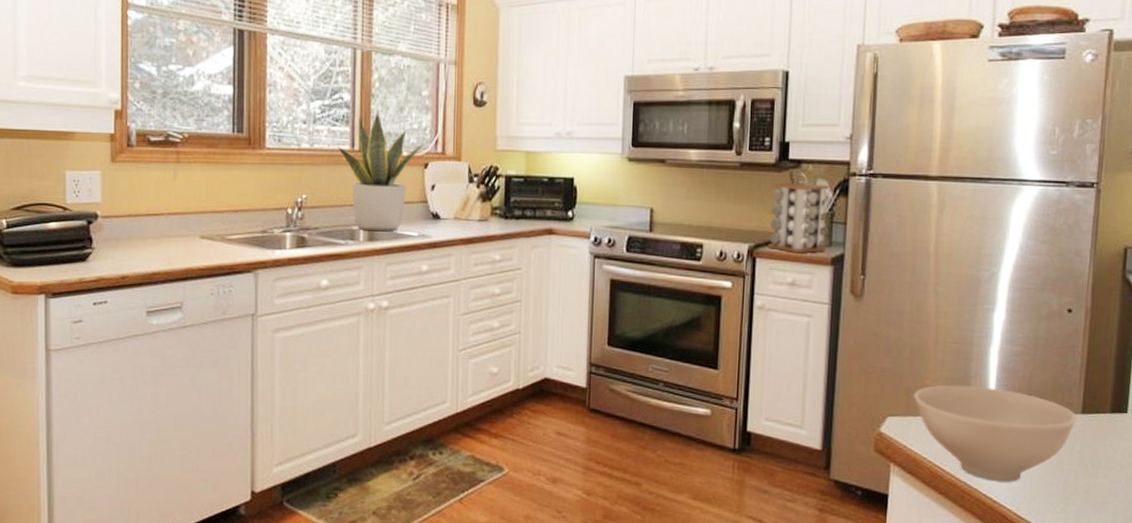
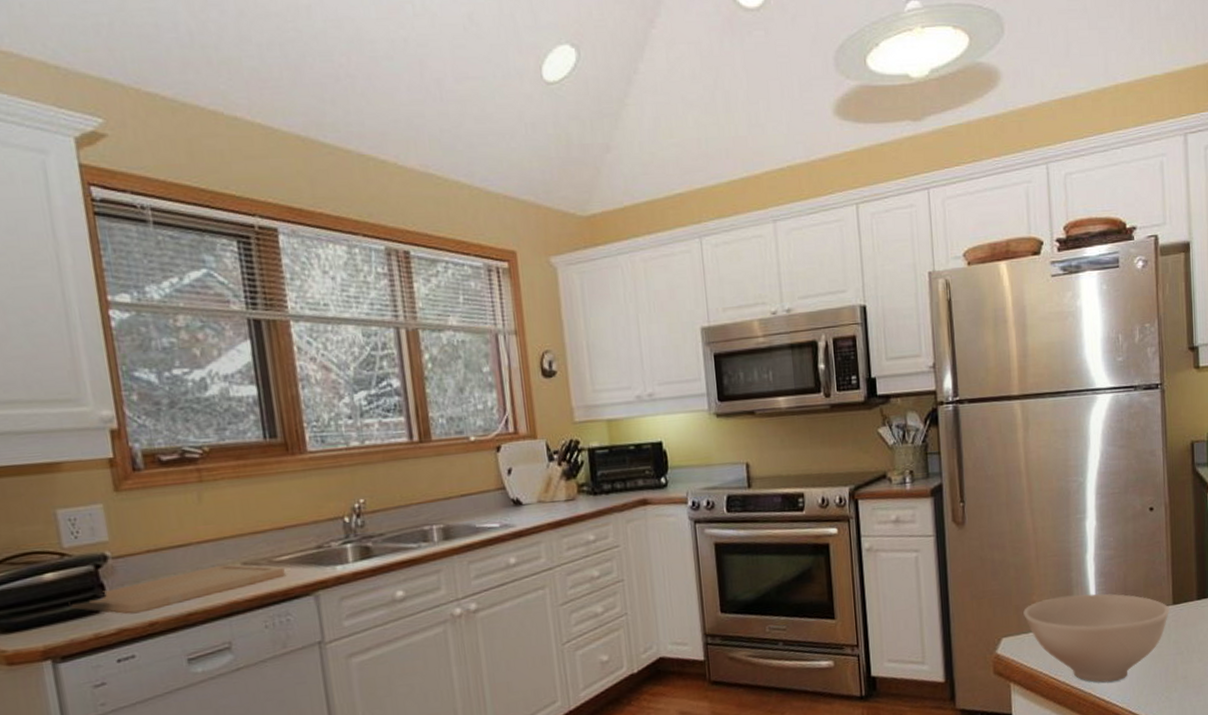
cutting board: none [64,235,233,267] -> present [68,564,285,614]
potted plant: present [337,110,427,232] -> none [392,393,496,530]
spice rack: present [767,173,830,254] -> none [864,407,924,491]

